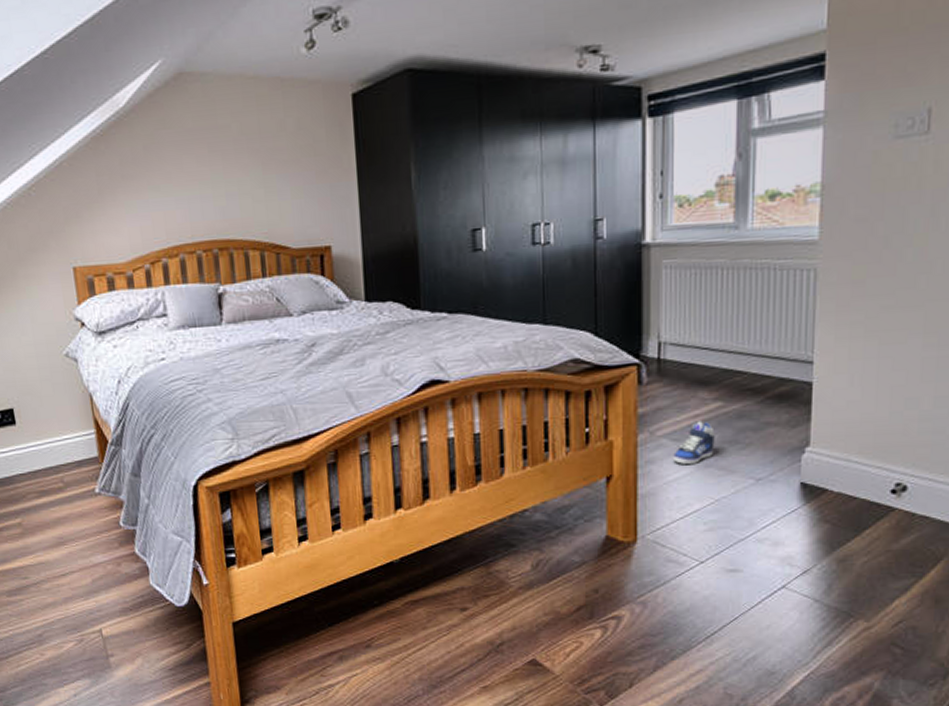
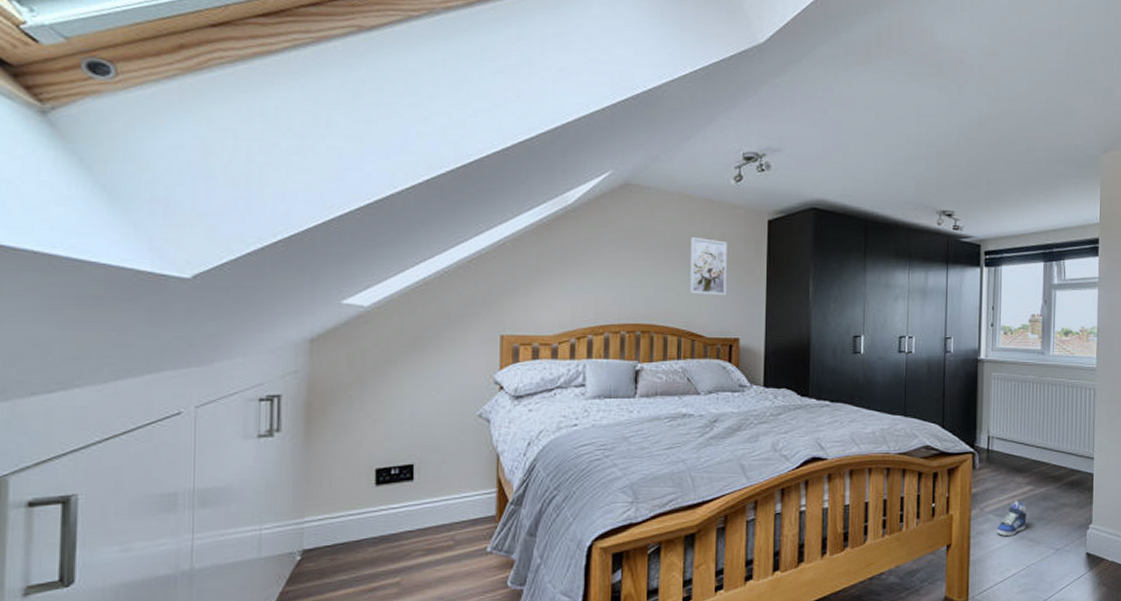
wall art: none [261,127,310,199] -> present [690,238,727,296]

